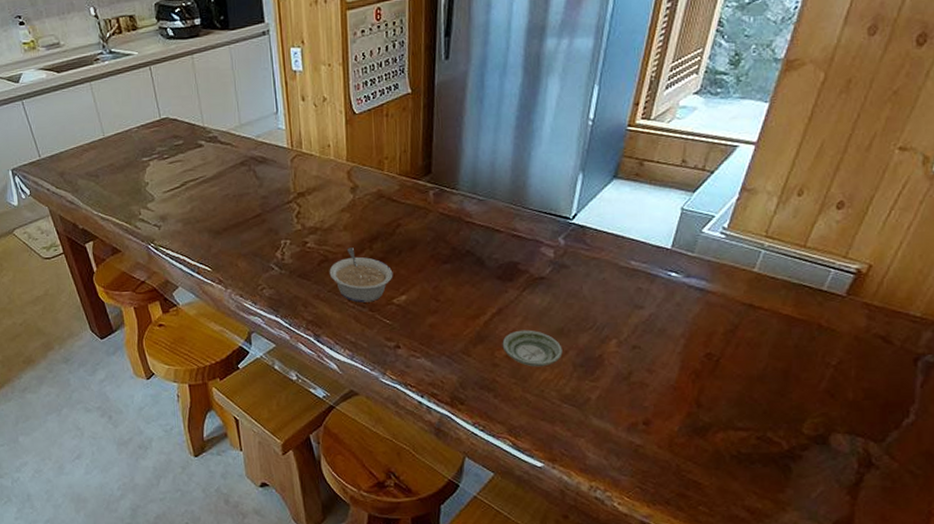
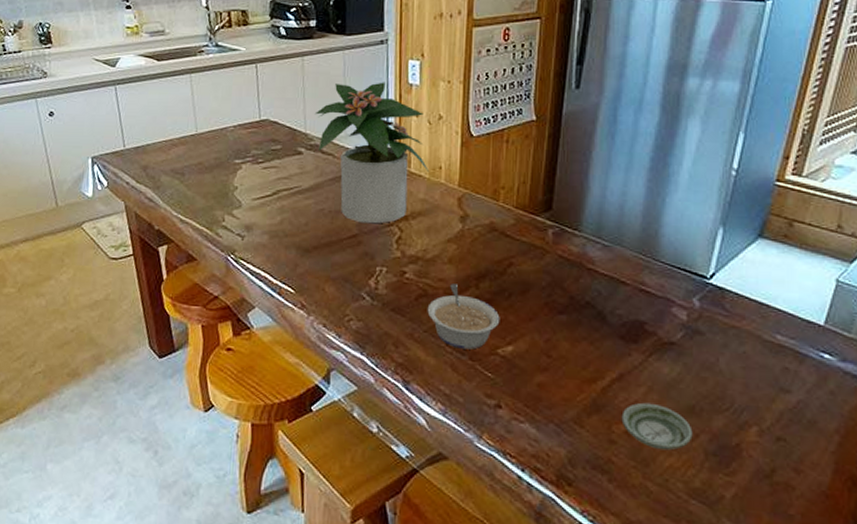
potted plant: none [209,71,320,203] -> present [314,82,430,224]

